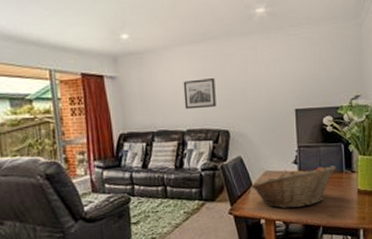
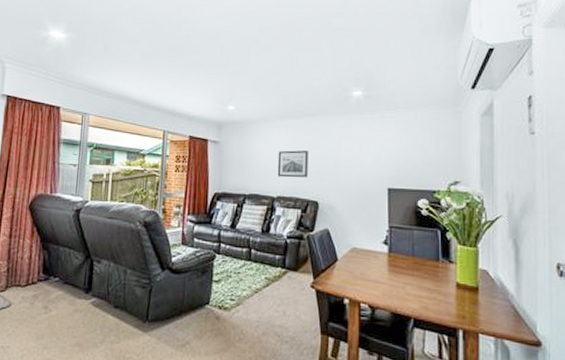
fruit basket: present [251,165,337,208] -> none [336,249,432,293]

